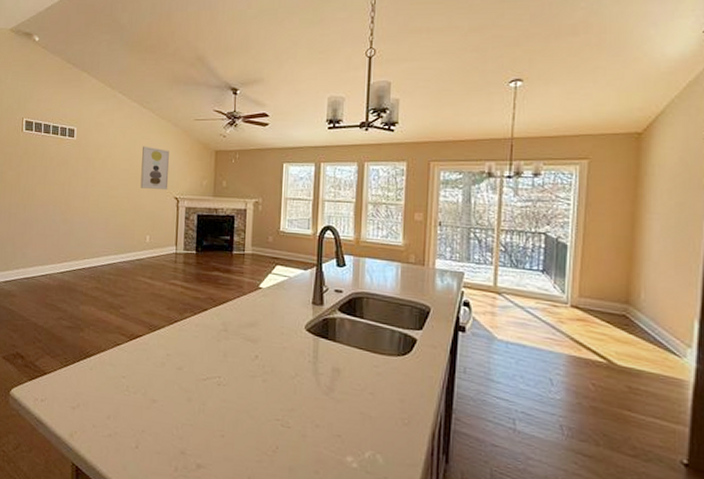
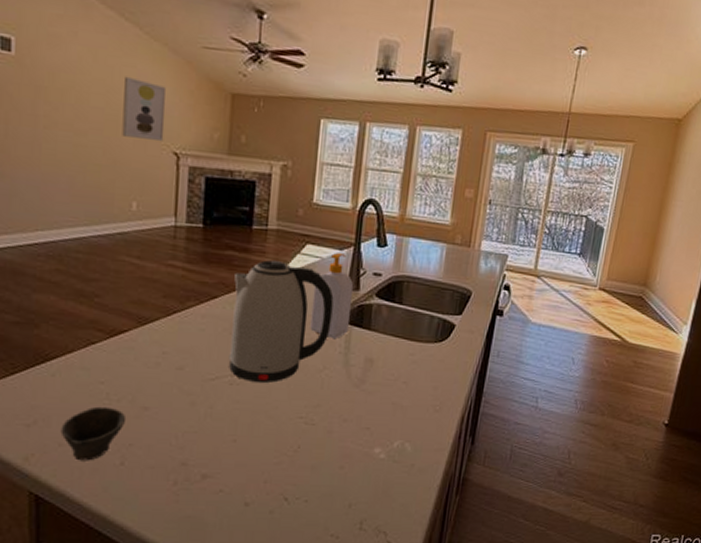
cup: none [95,396,141,442] -> present [60,406,127,461]
kettle: none [216,278,301,386] -> present [228,259,334,383]
soap bottle: none [282,273,318,349] -> present [310,253,354,340]

